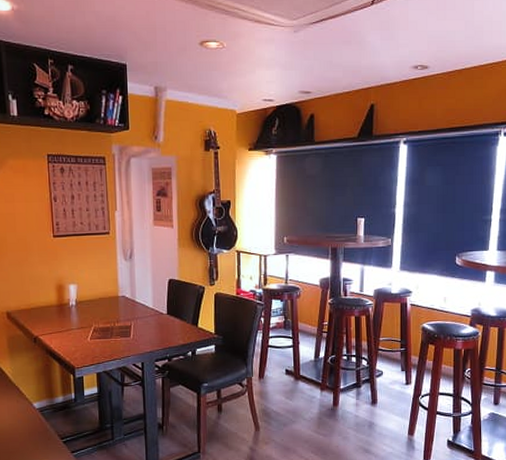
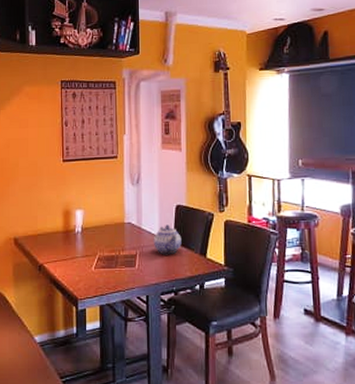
teapot: none [147,297,174,326] -> present [153,224,182,255]

